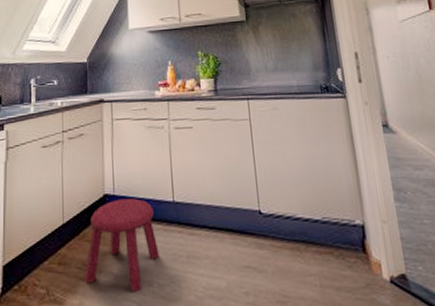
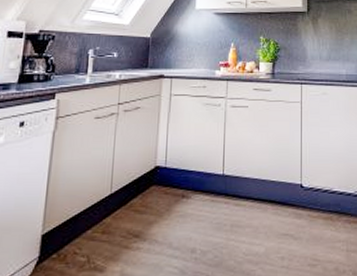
stool: present [84,198,159,293] -> none [127,171,205,259]

